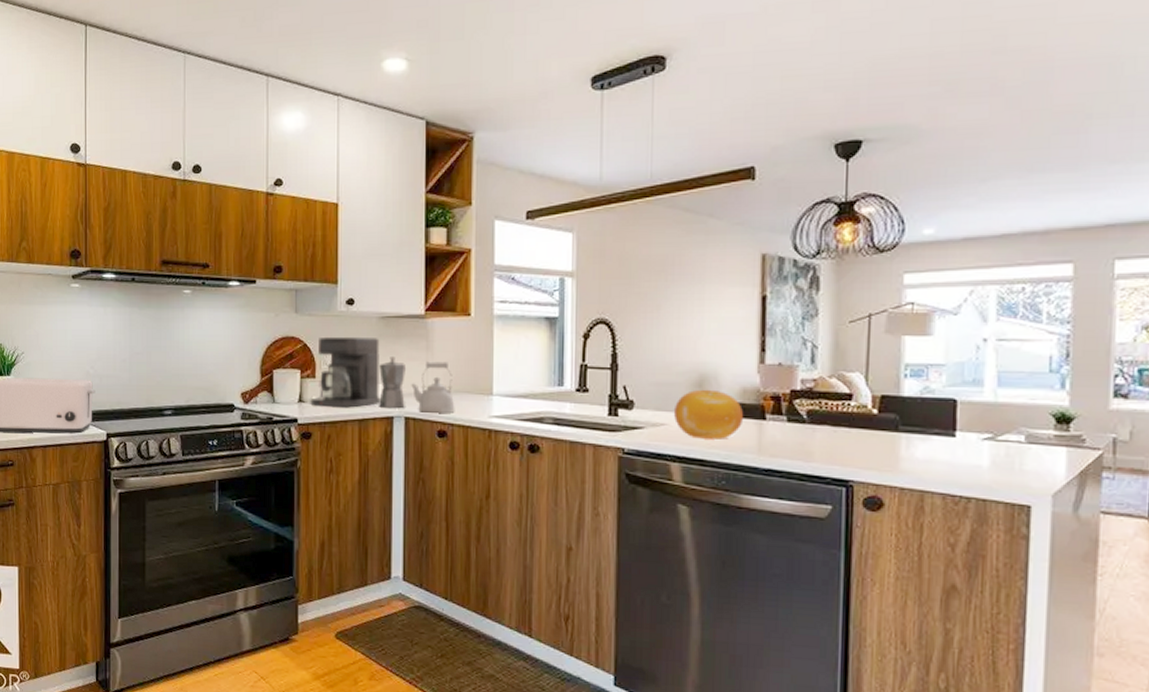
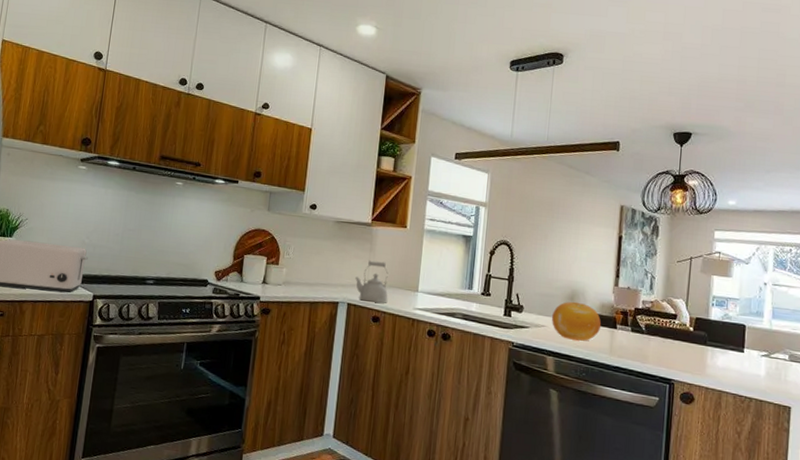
coffee maker: present [310,336,381,408] -> none [272,233,334,292]
coffeepot: present [379,355,407,409] -> none [328,253,353,297]

